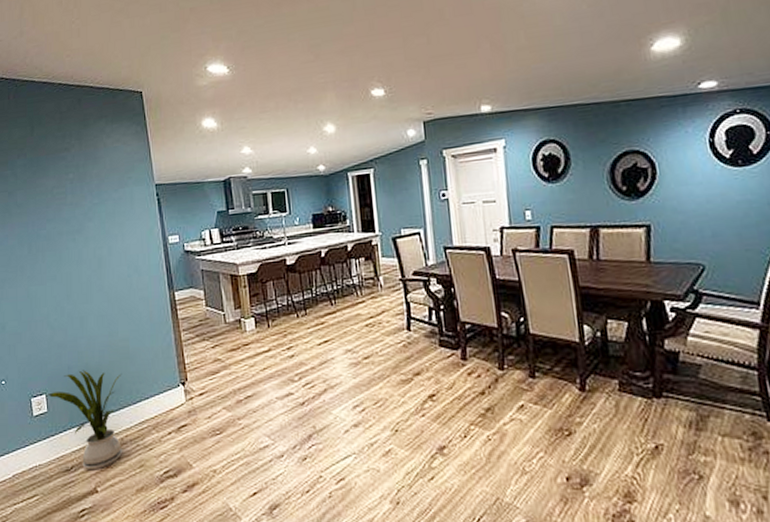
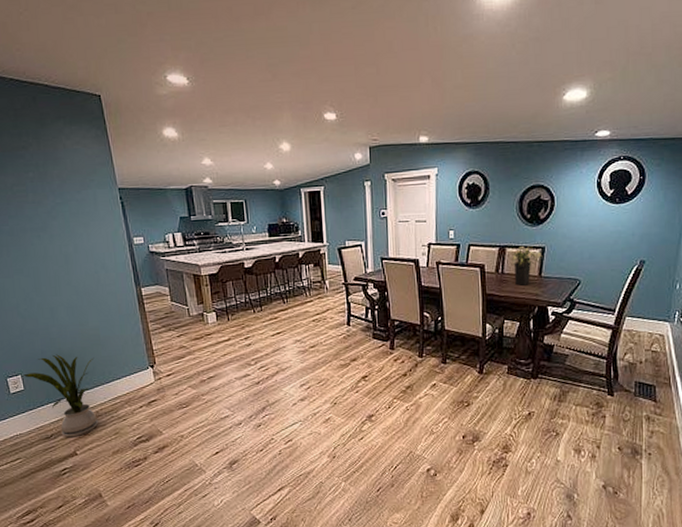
flower arrangement: none [606,224,649,275] -> present [511,245,543,286]

